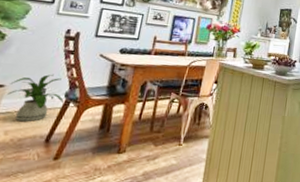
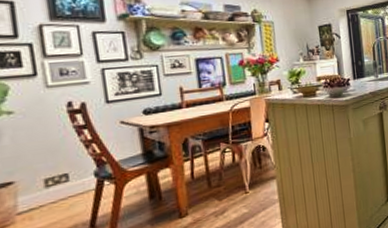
house plant: present [7,74,64,122] -> none [19,155,95,215]

